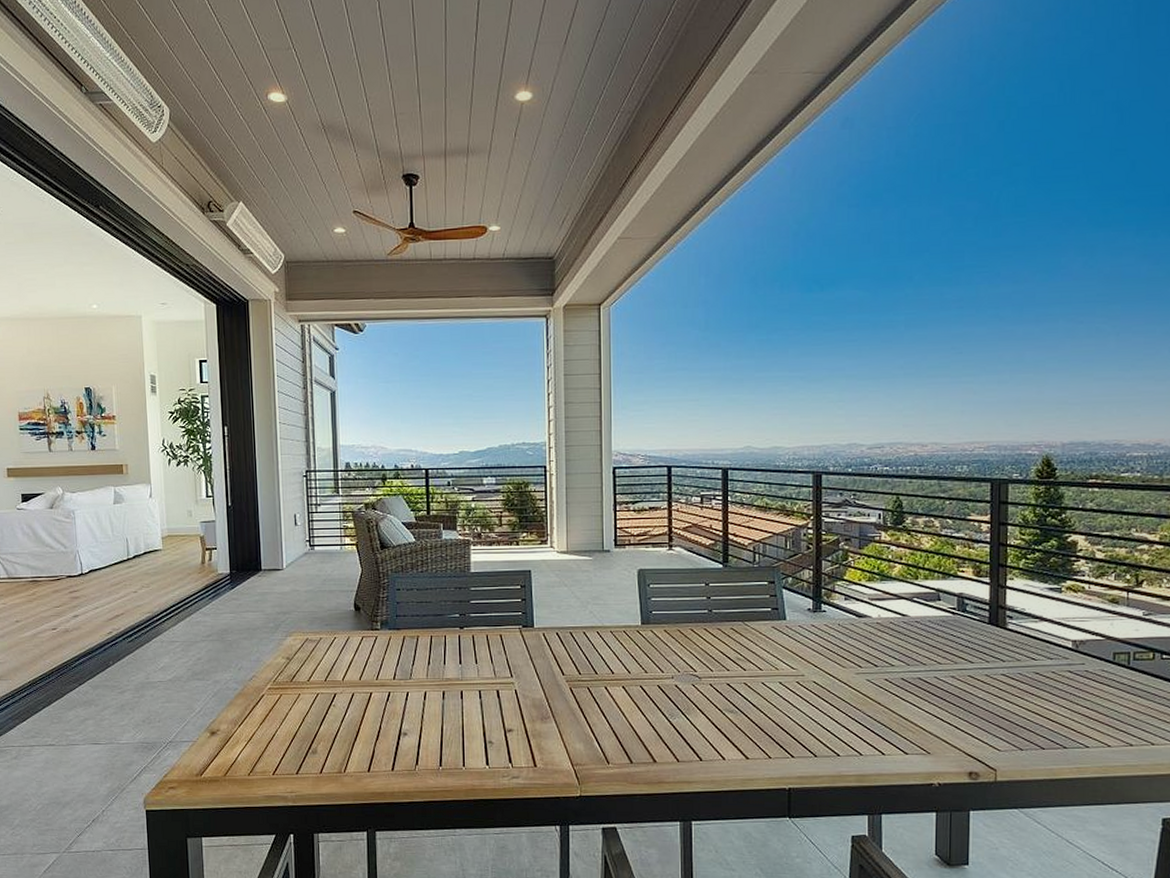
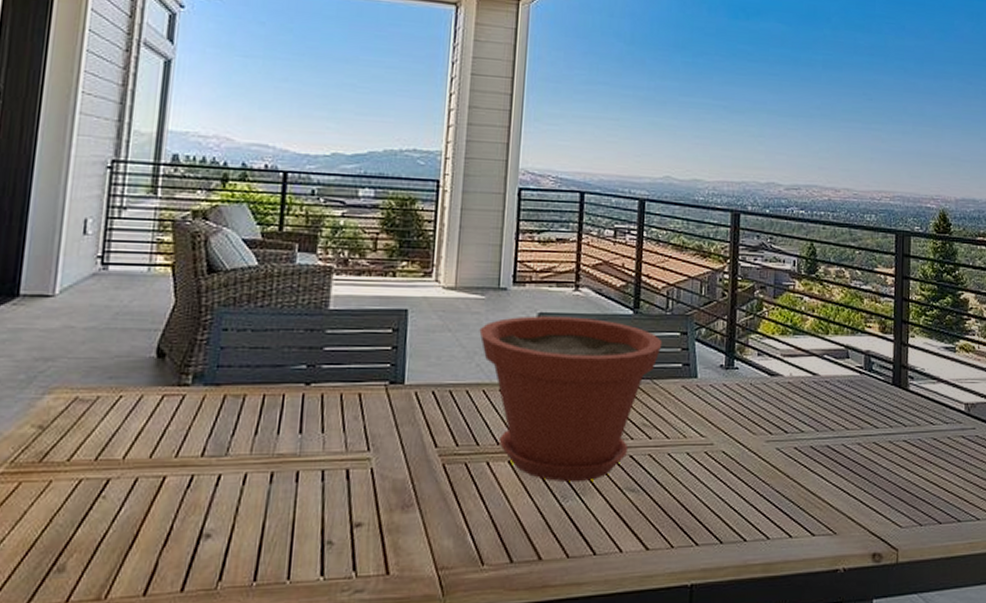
plant pot: none [590,571,751,704] -> present [479,316,663,483]

